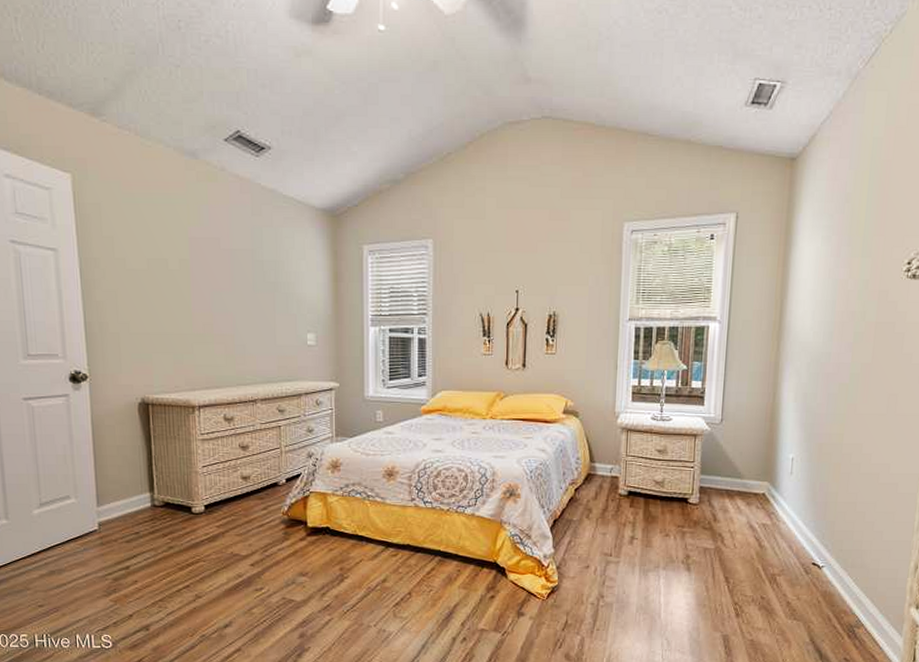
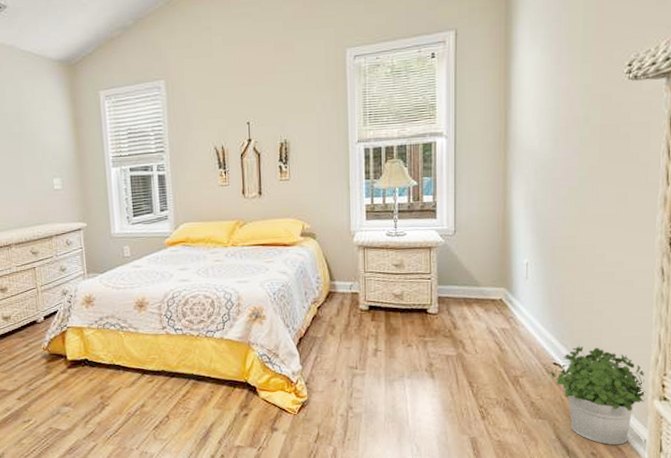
potted plant: none [808,546,904,652] -> present [550,345,647,445]

